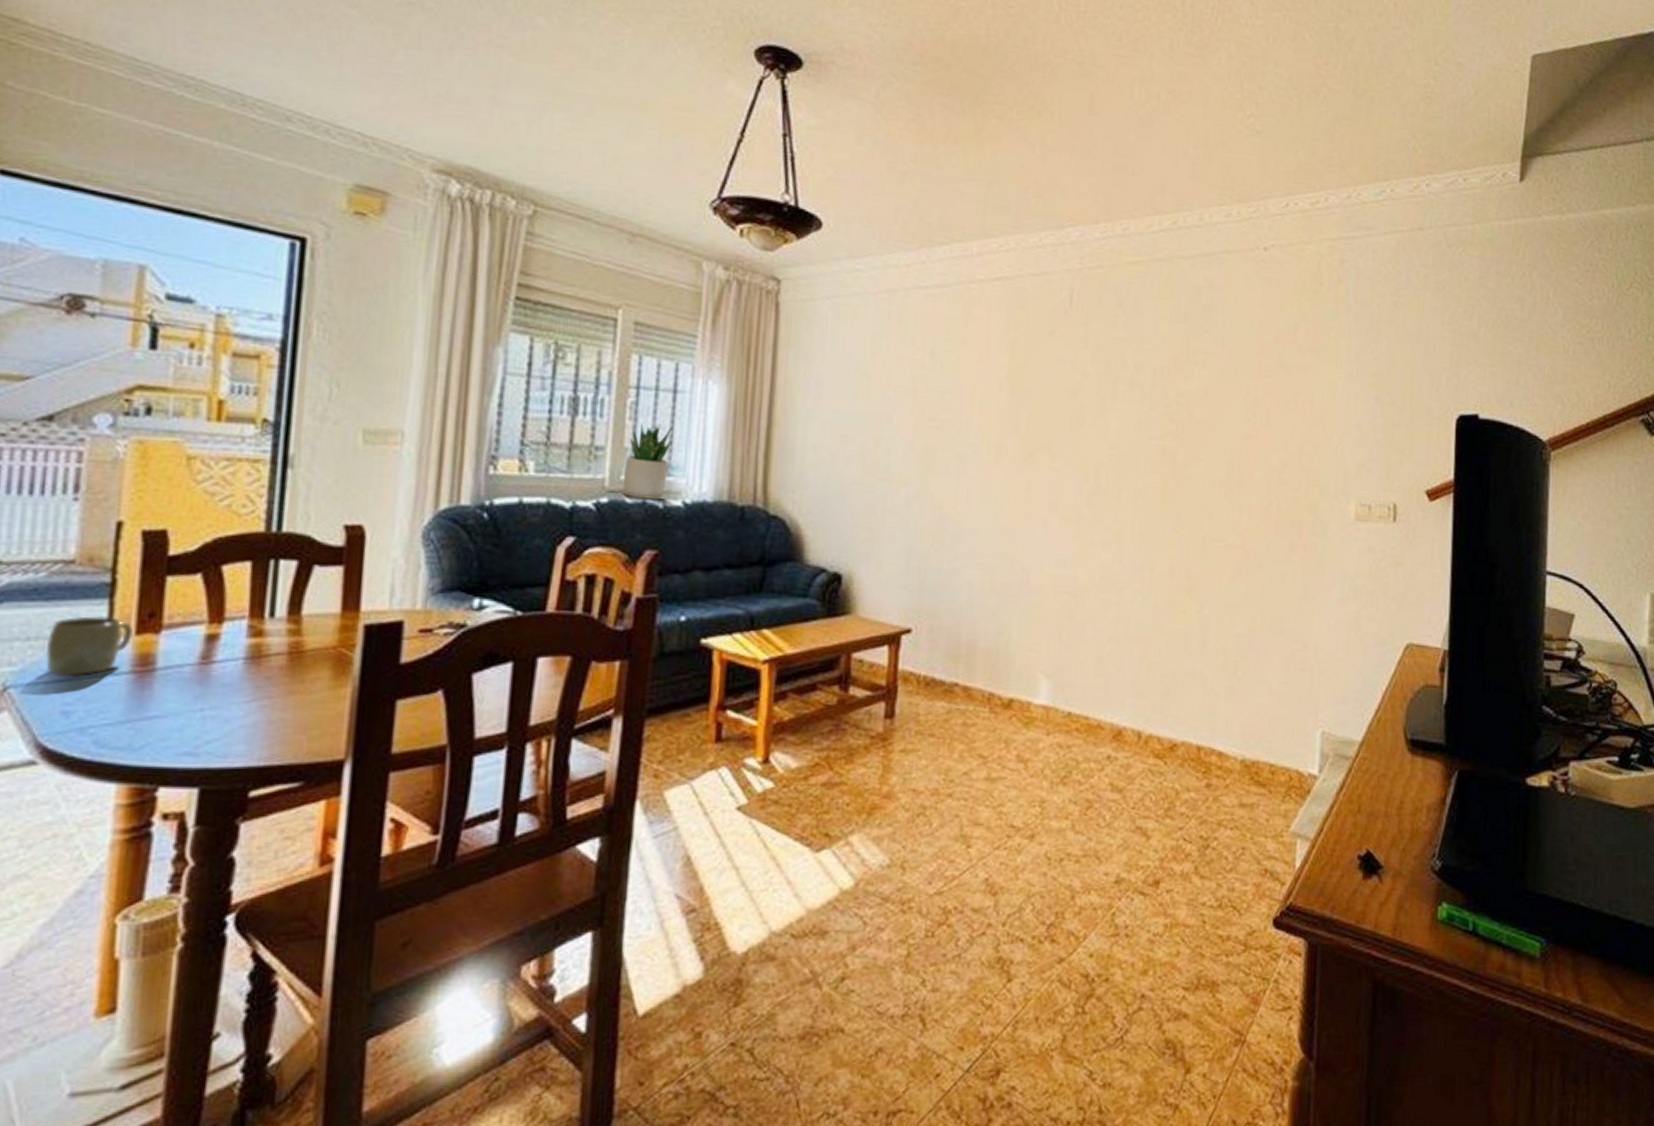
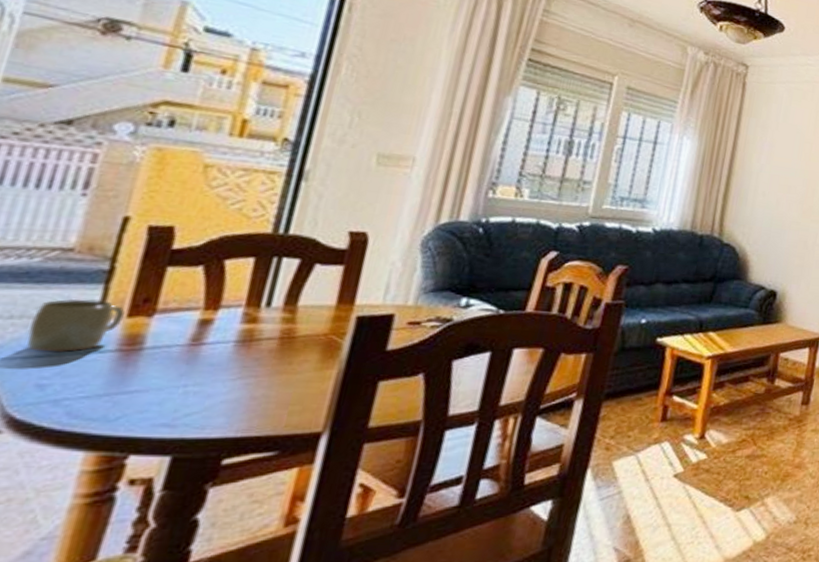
planter: present [622,424,674,500] -> none [603,166,652,226]

